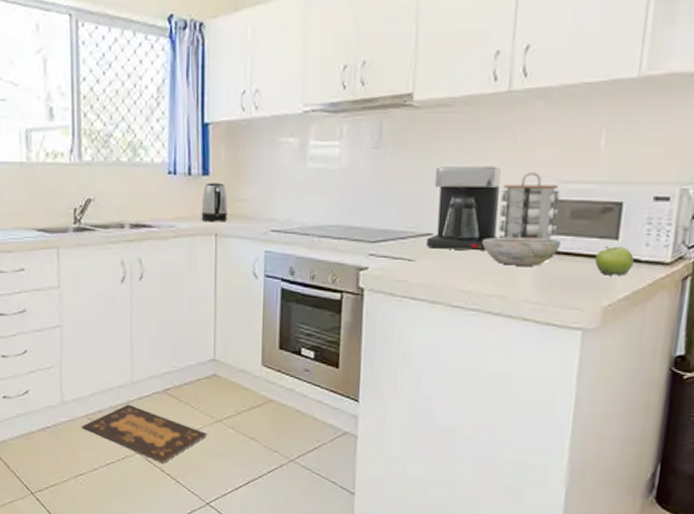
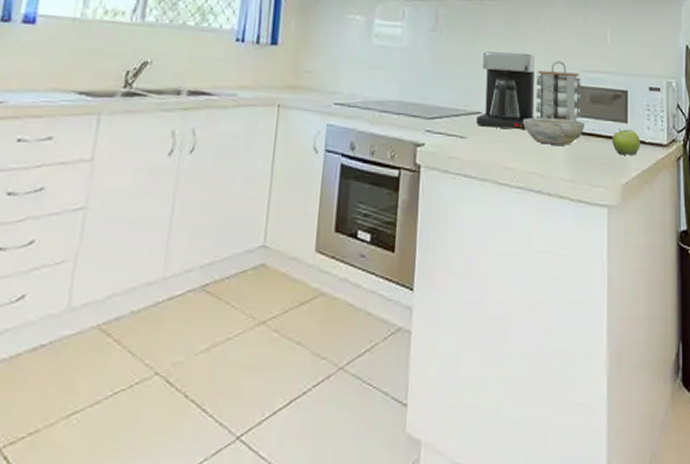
doormat: present [80,404,208,462] -> none [87,307,248,384]
kettle: present [201,182,228,222] -> none [265,52,294,93]

